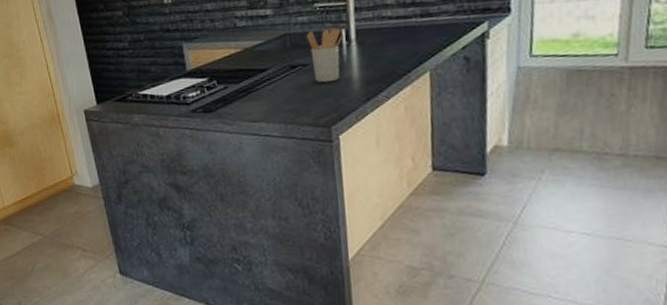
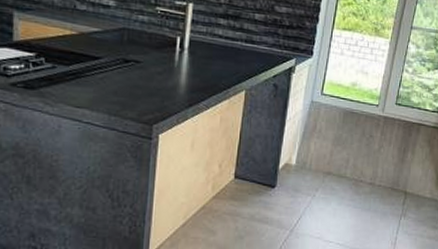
utensil holder: present [306,28,344,83] -> none [143,32,178,83]

